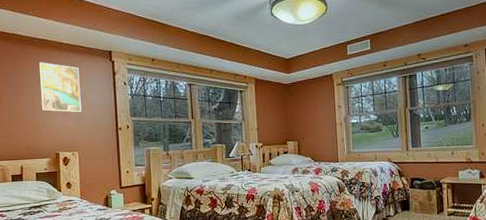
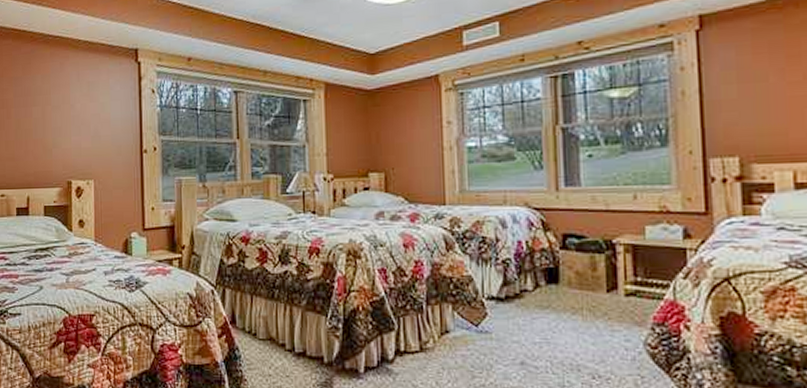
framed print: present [38,62,82,113] -> none [51,65,99,130]

